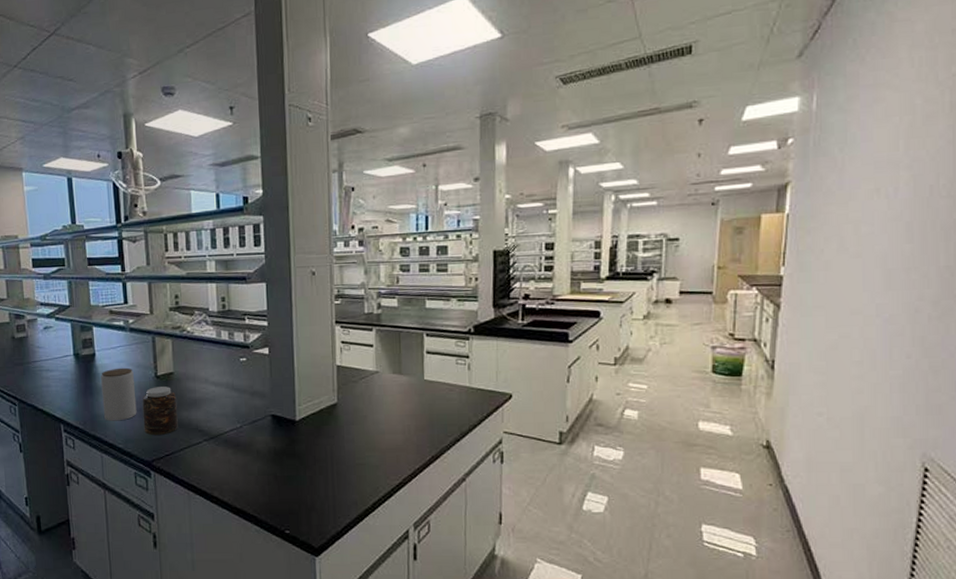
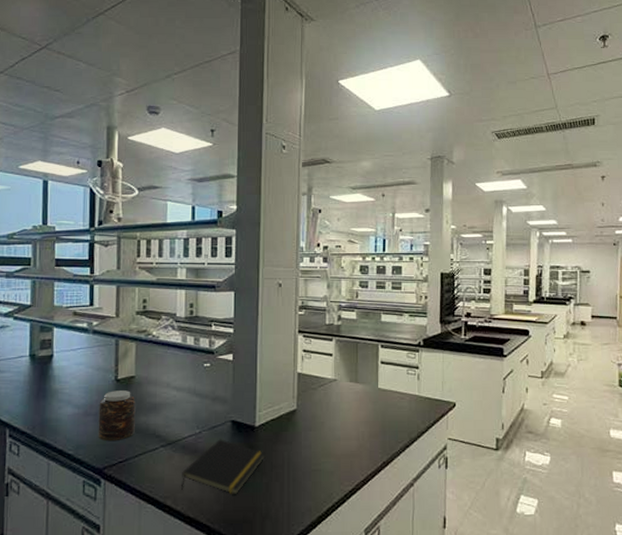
jar: present [101,367,137,421] -> none [55,370,93,426]
notepad: none [226,433,308,488] -> present [181,439,265,495]

